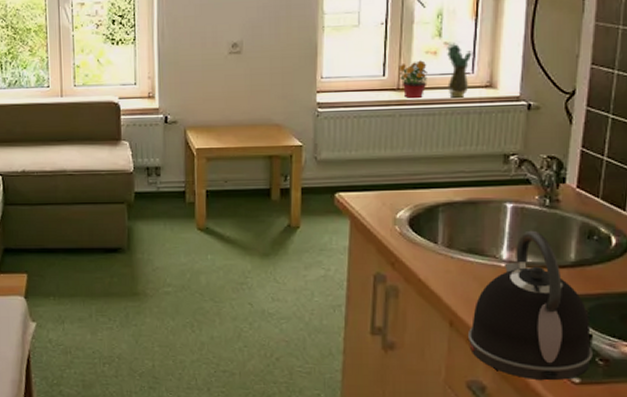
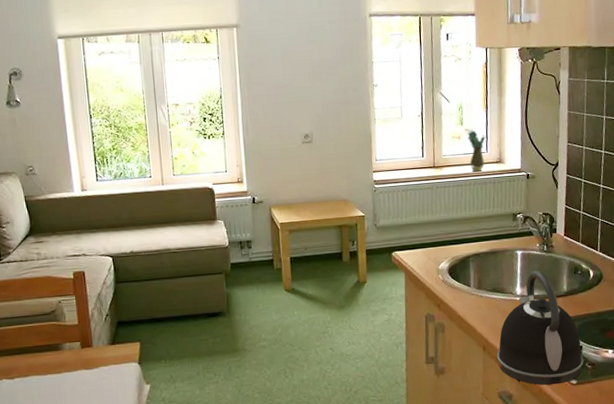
flowerpot: present [398,60,427,99] -> none [433,143,455,175]

